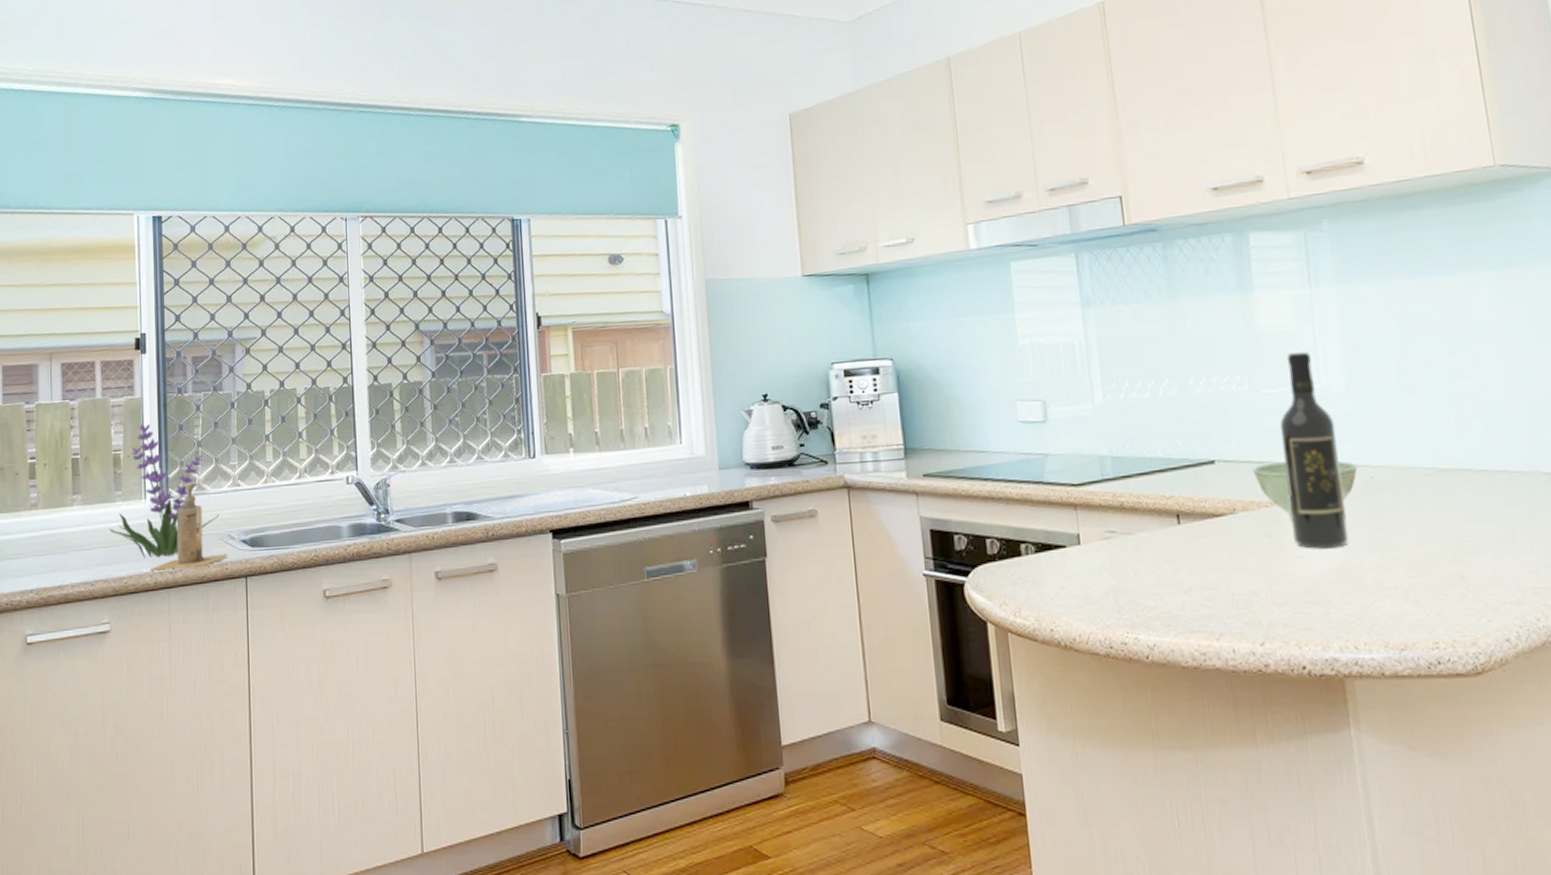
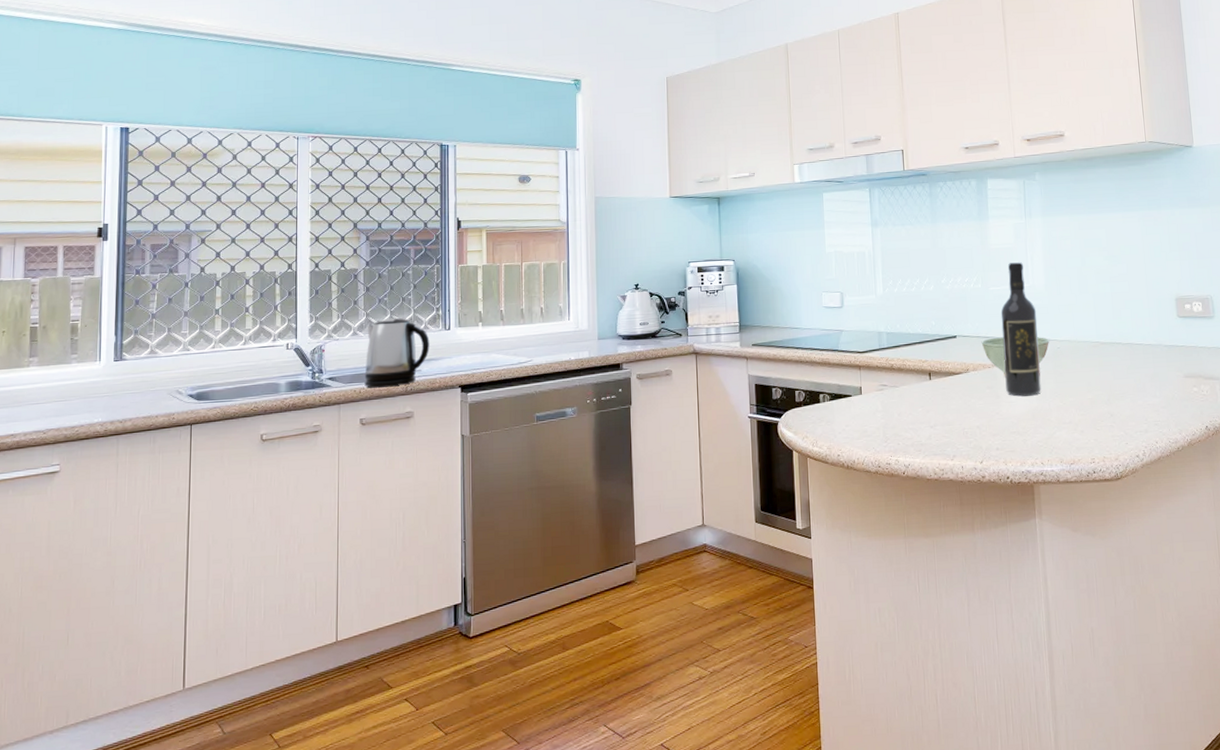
plant: present [109,424,219,557] -> none [63,299,168,409]
soap dispenser: present [150,482,227,572] -> none [101,348,175,422]
kettle: none [437,442,512,532] -> present [364,317,430,388]

